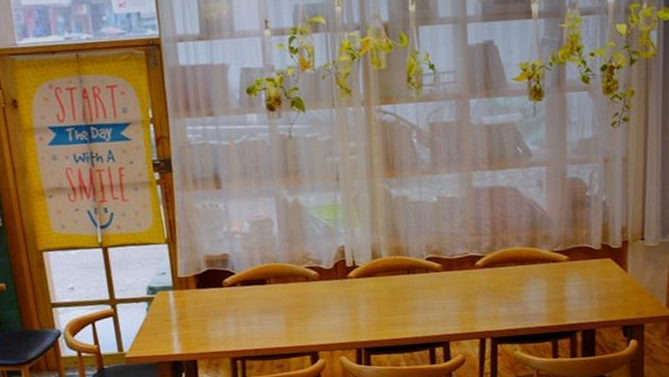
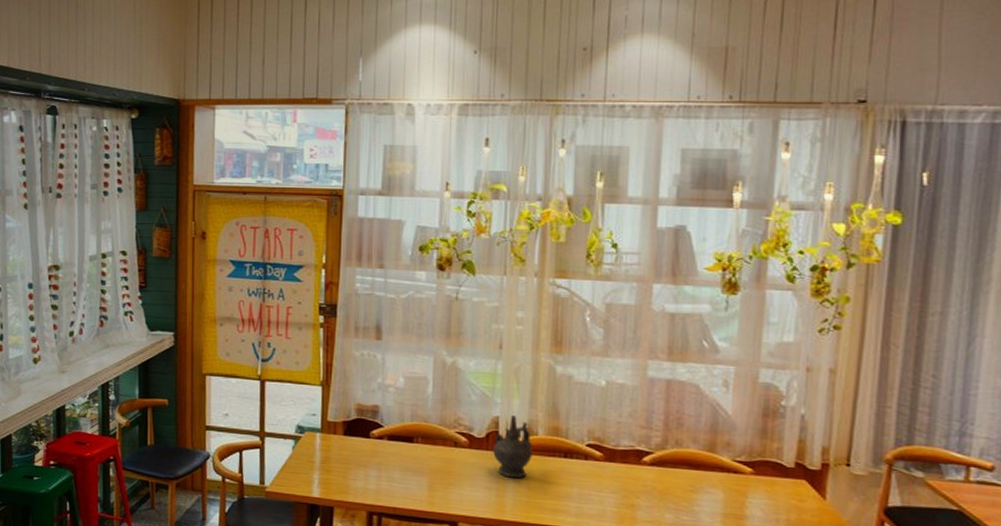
ceremonial vessel: none [341,242,379,302] -> present [492,415,533,479]

